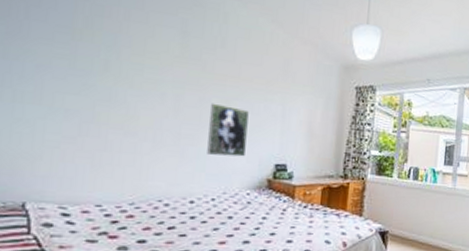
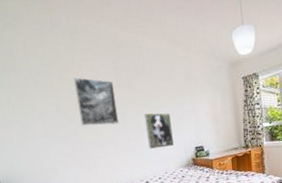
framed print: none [105,28,175,109] -> present [74,77,120,126]

